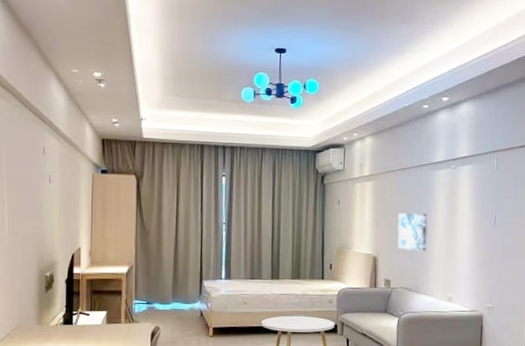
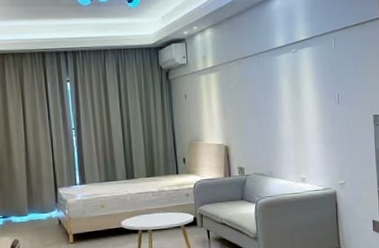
wall art: present [397,213,428,252] -> none [245,99,276,137]

